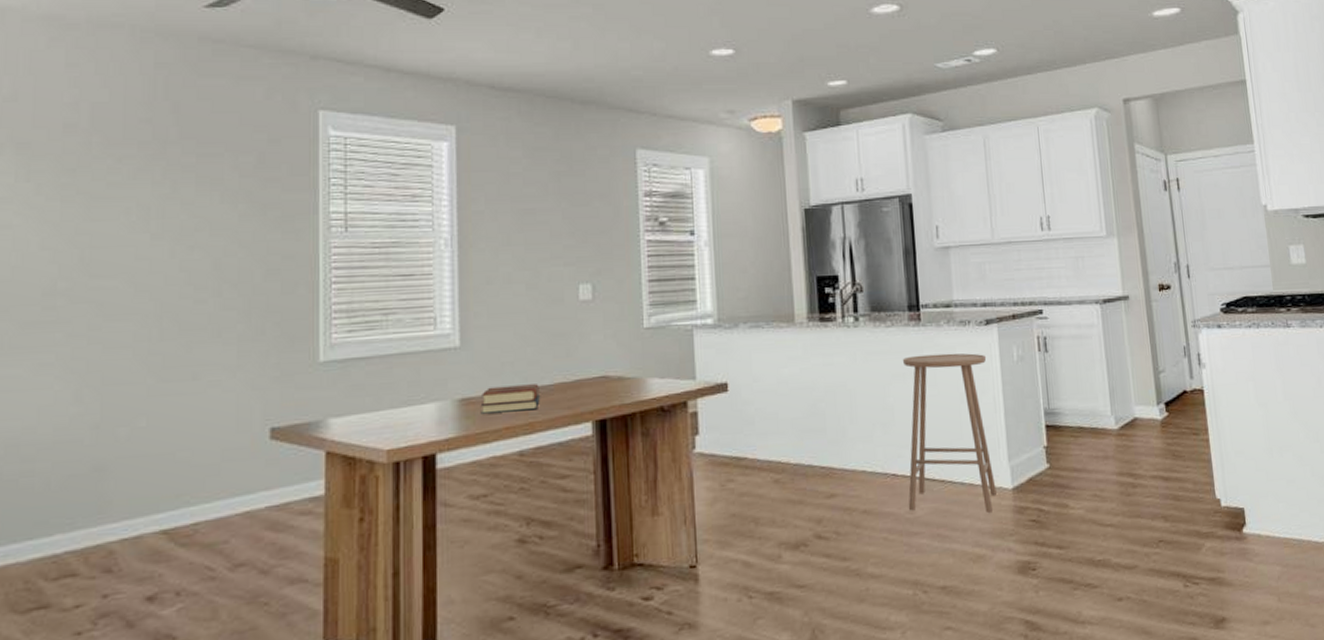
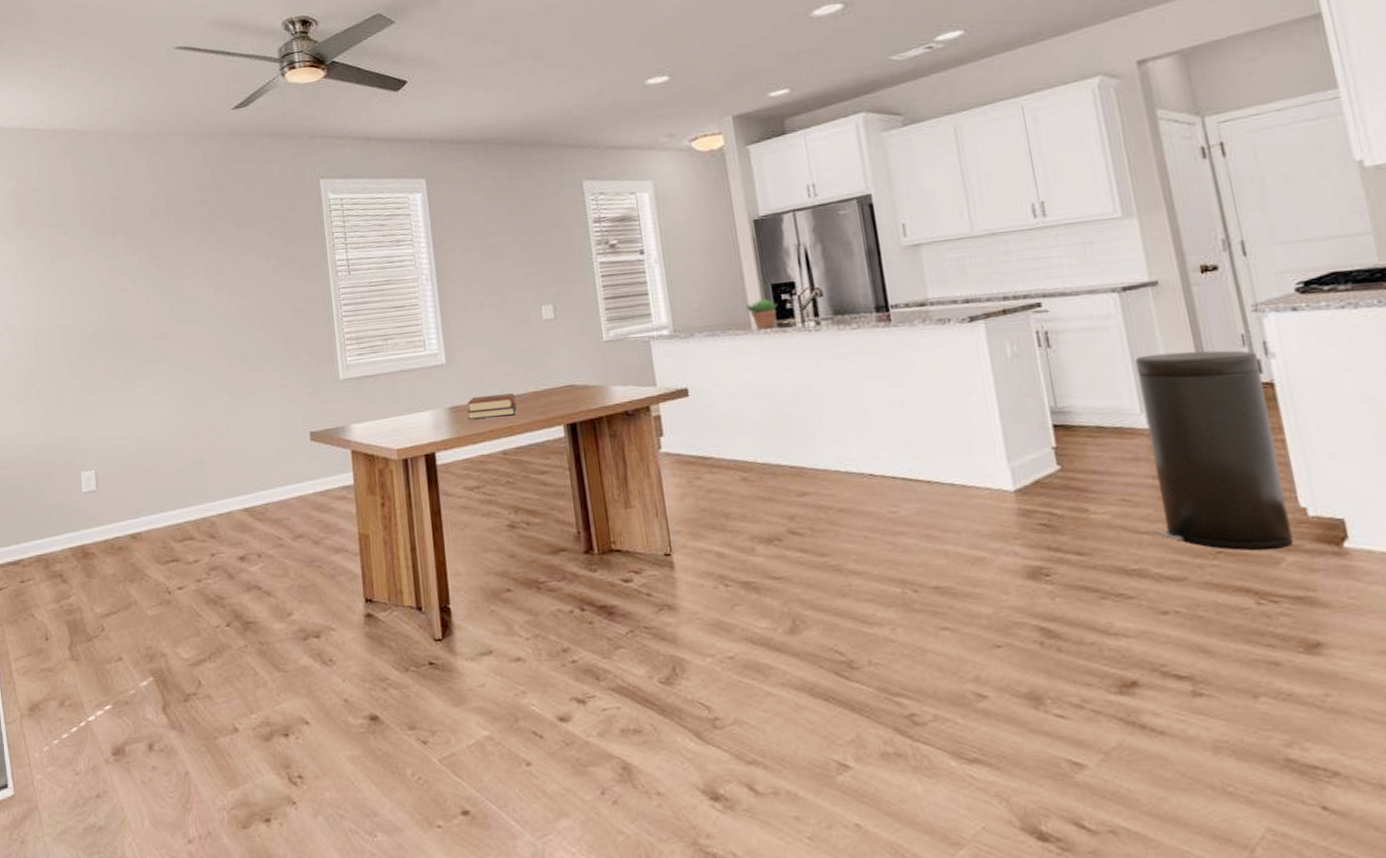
succulent plant: none [791,291,821,324] -> present [746,299,778,330]
stool: present [903,353,996,513] -> none [873,352,995,515]
pedal bin: none [1109,360,1211,539] -> present [1135,350,1293,550]

